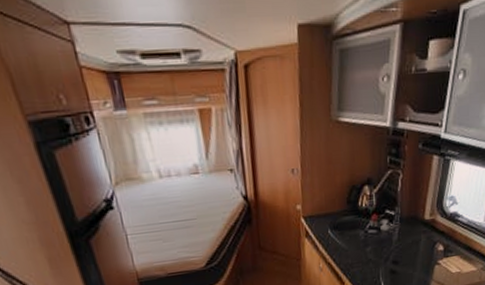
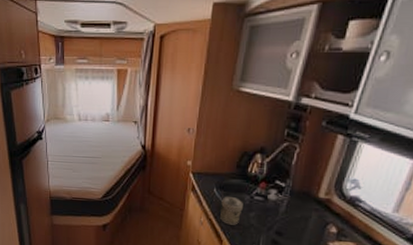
jar: none [337,234,359,265] -> present [220,196,243,225]

